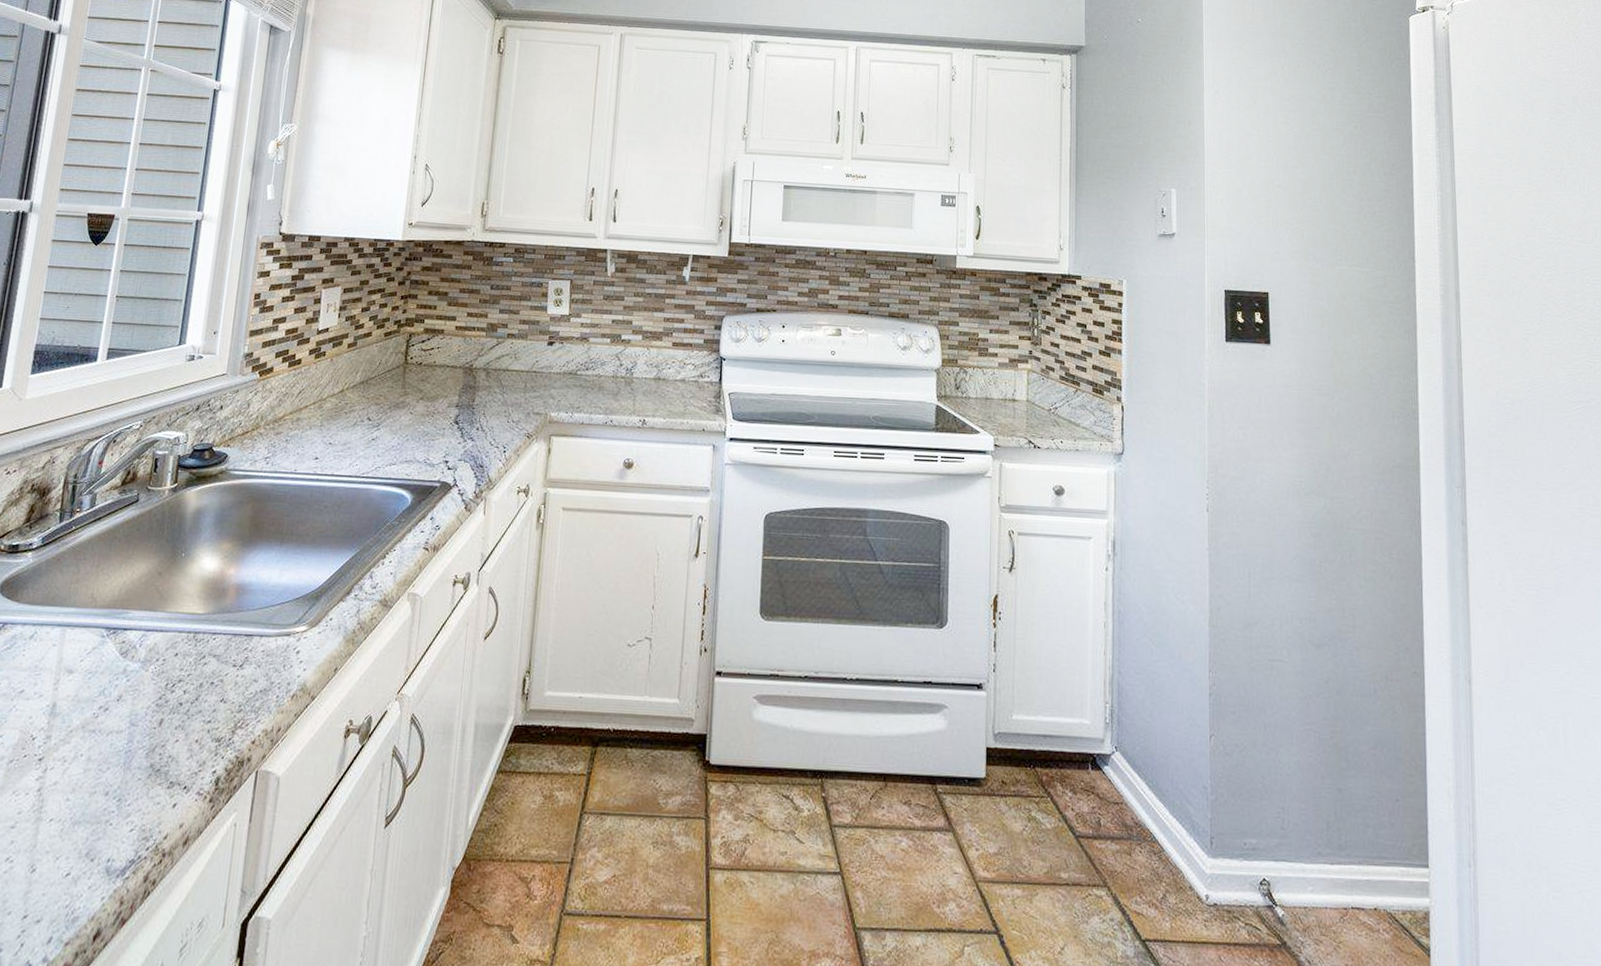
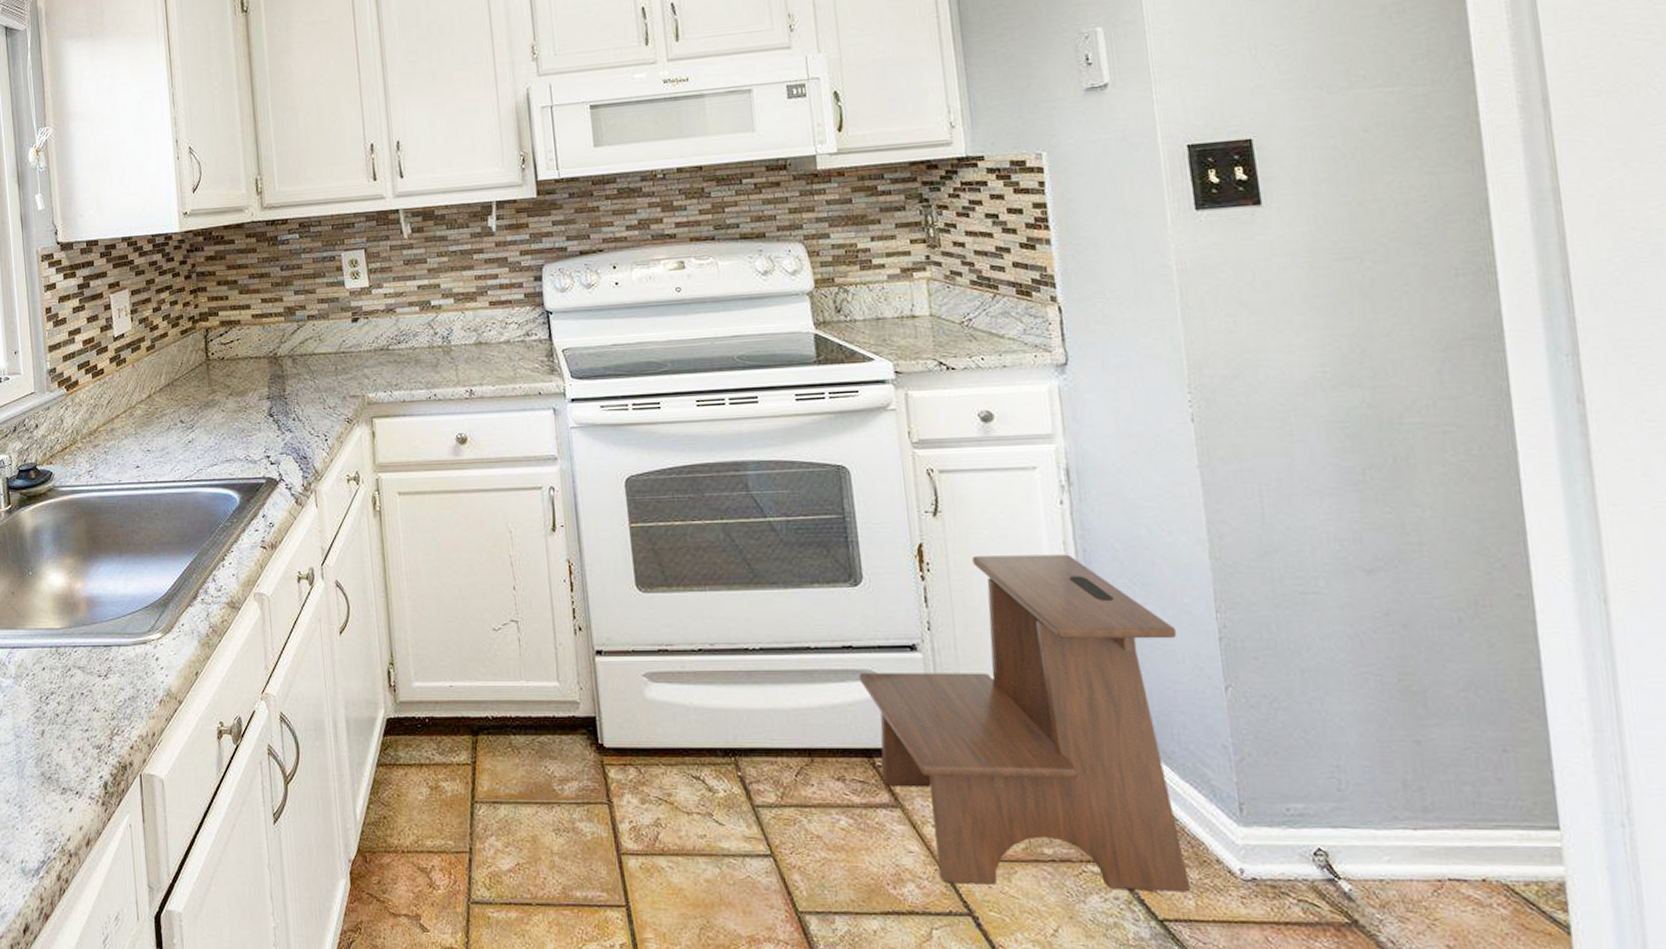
step stool: none [933,609,1180,914] -> present [859,554,1191,891]

